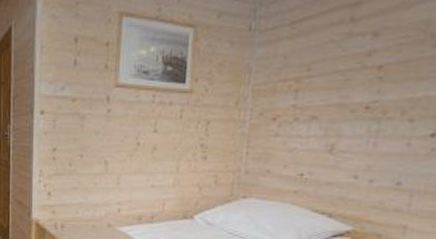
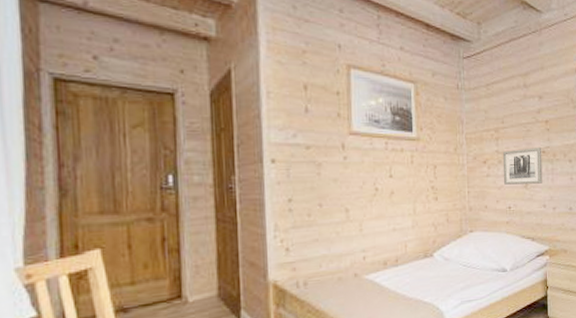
wall art: none [298,102,365,148] -> present [502,148,543,185]

